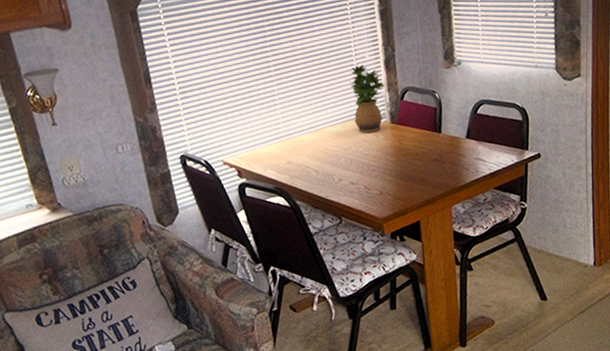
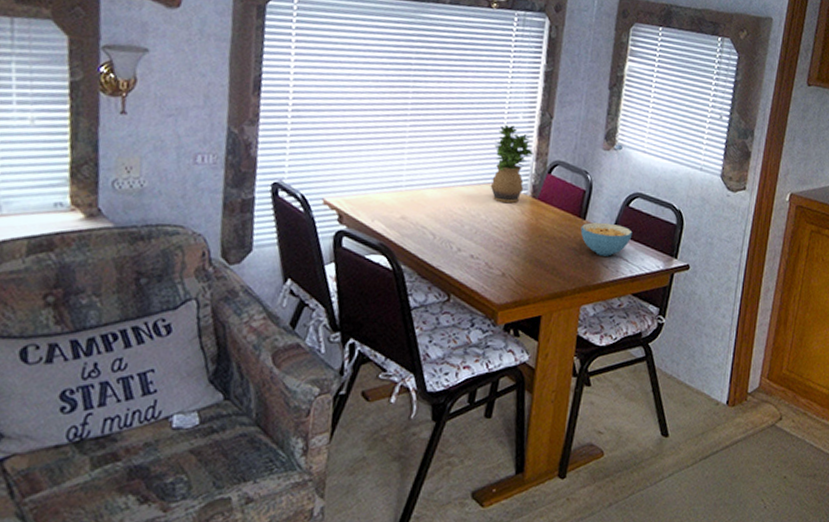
cereal bowl: none [438,131,485,161] -> present [580,222,633,256]

